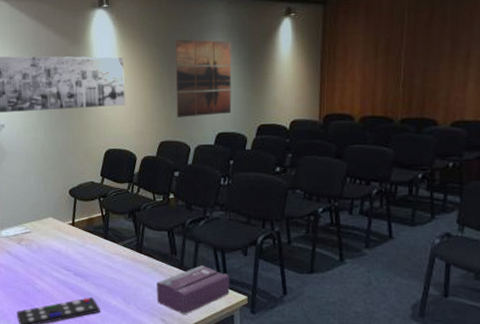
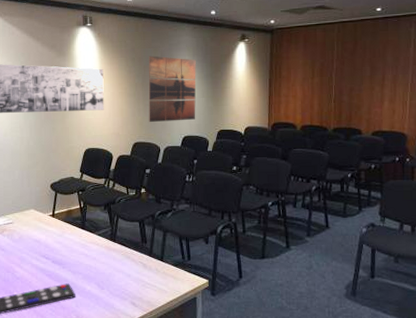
tissue box: present [157,265,230,314] -> none [128,252,193,297]

